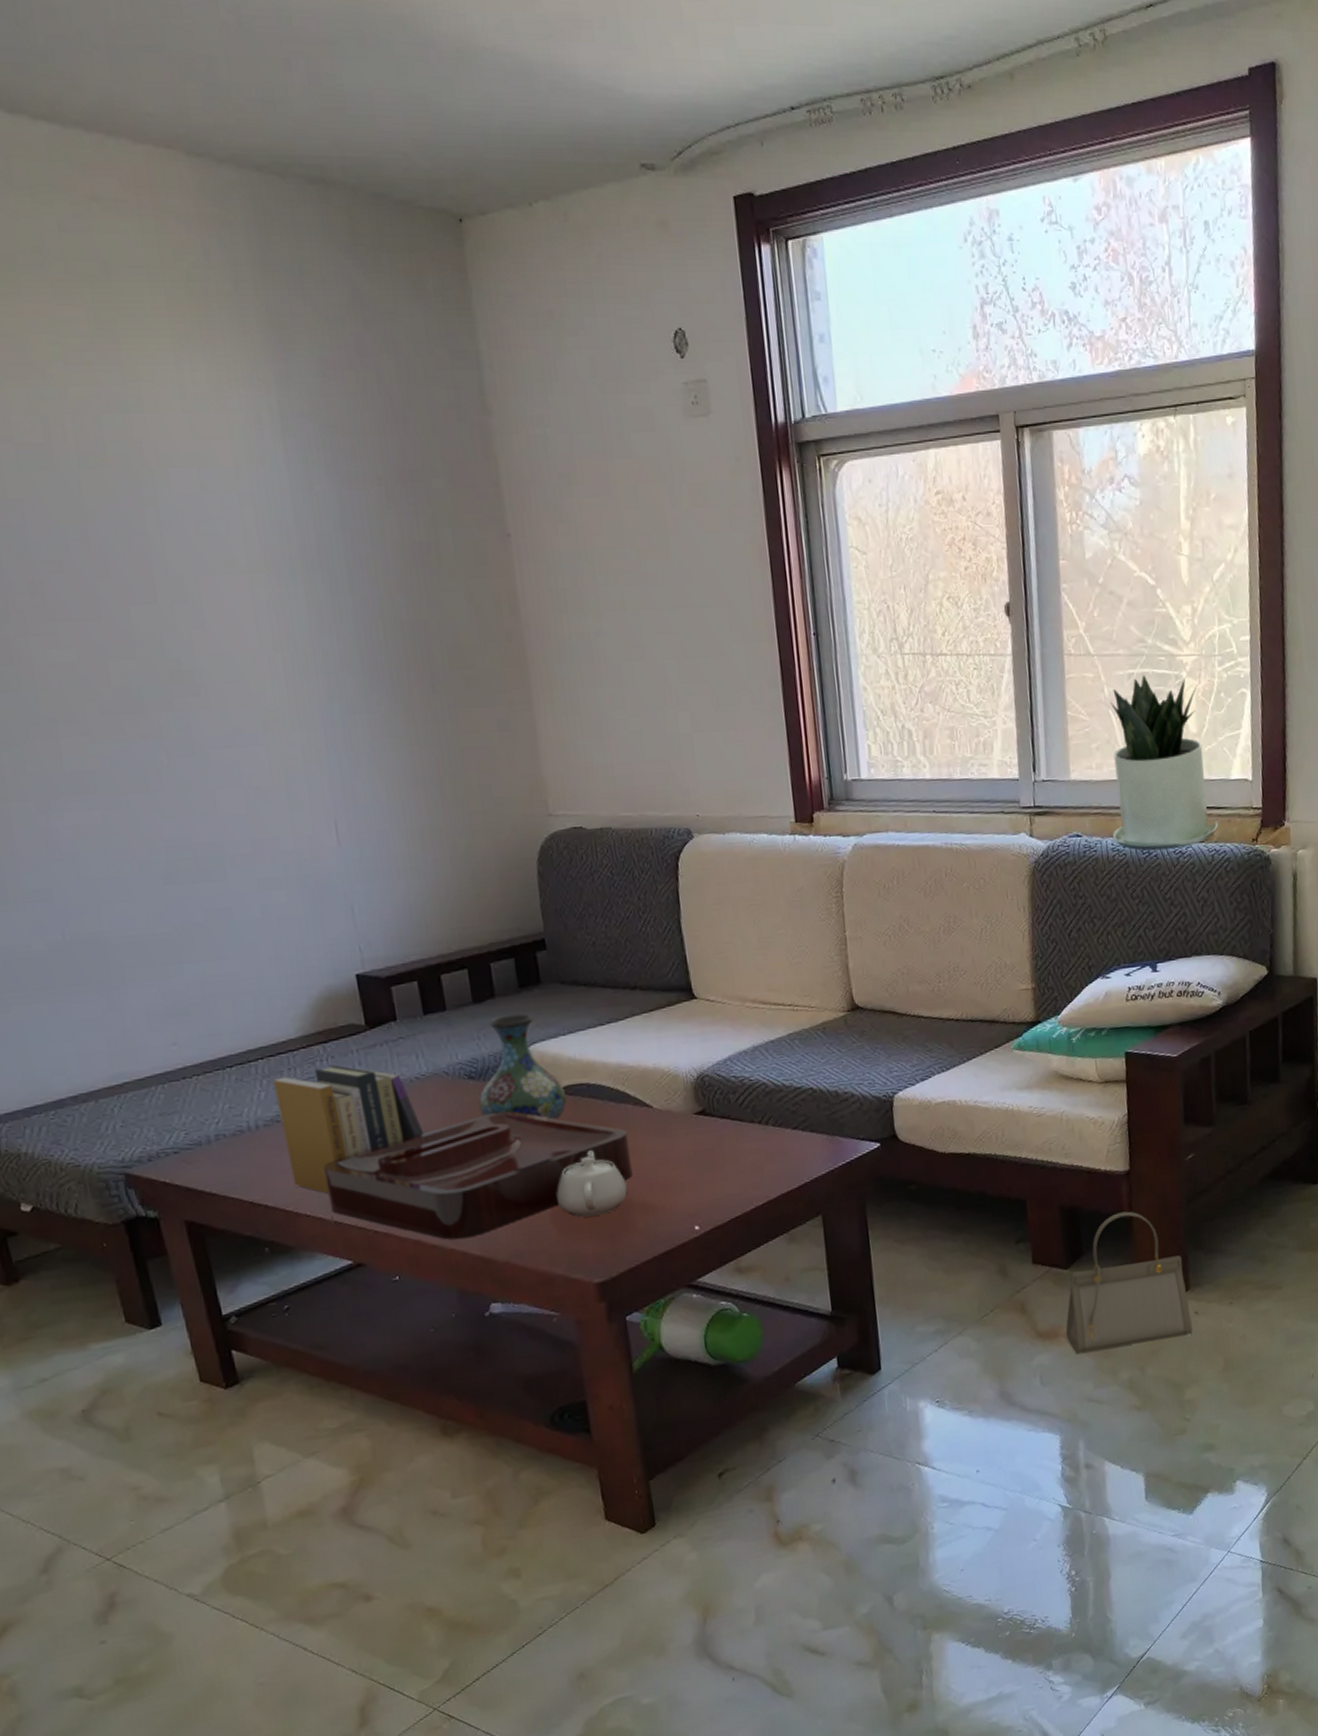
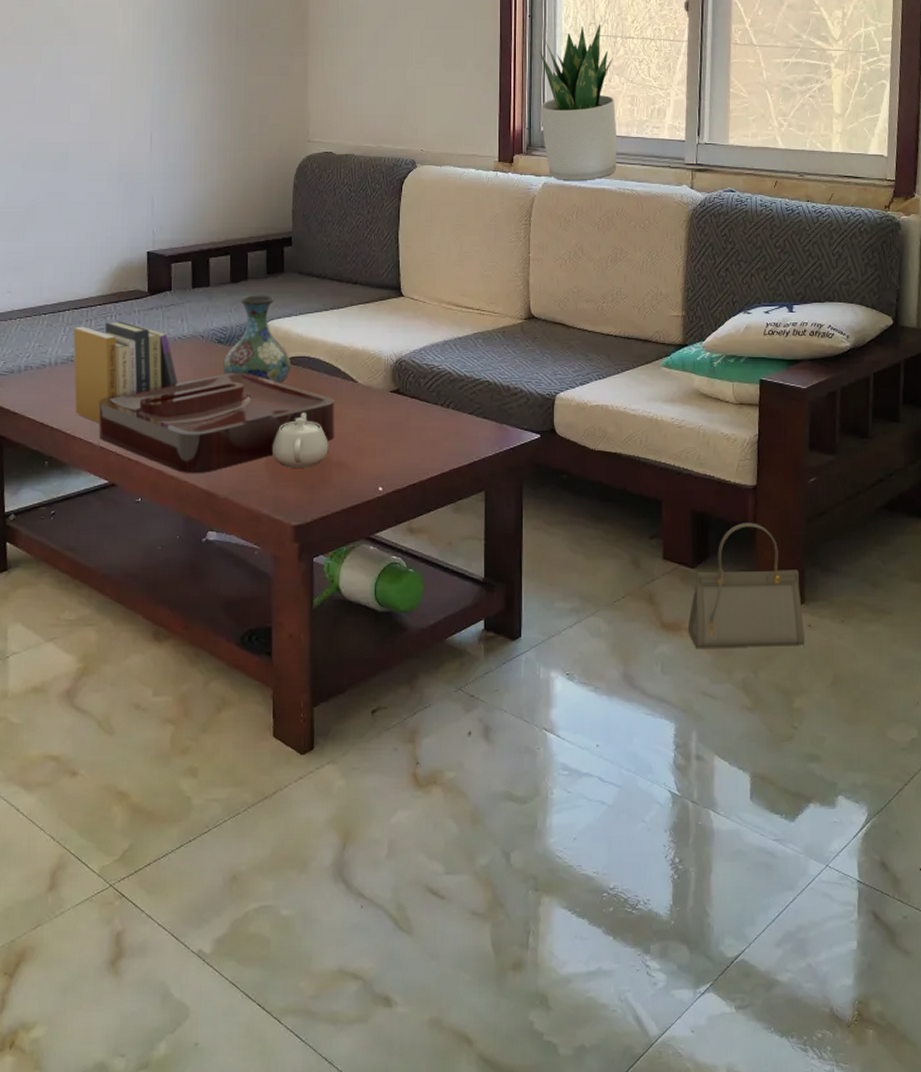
planter: none [830,638,941,840] -> present [539,23,617,181]
planter: present [1110,675,1219,852] -> none [761,63,856,209]

